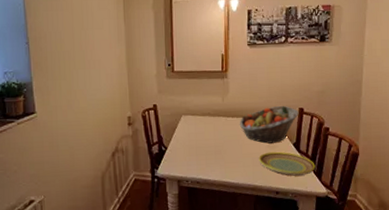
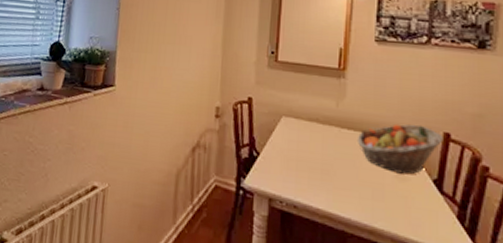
plate: present [259,151,316,176] -> none [381,184,466,229]

